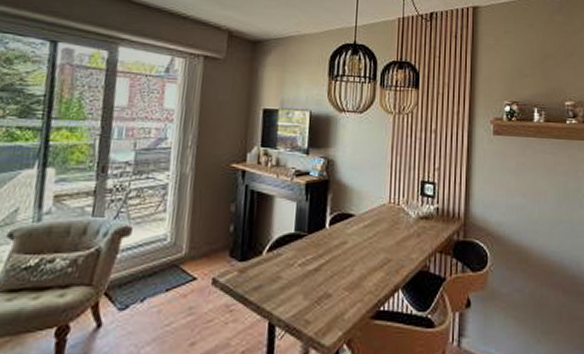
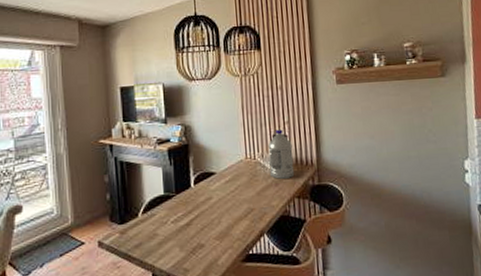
water jug: none [413,175,440,230] -> present [268,129,295,179]

